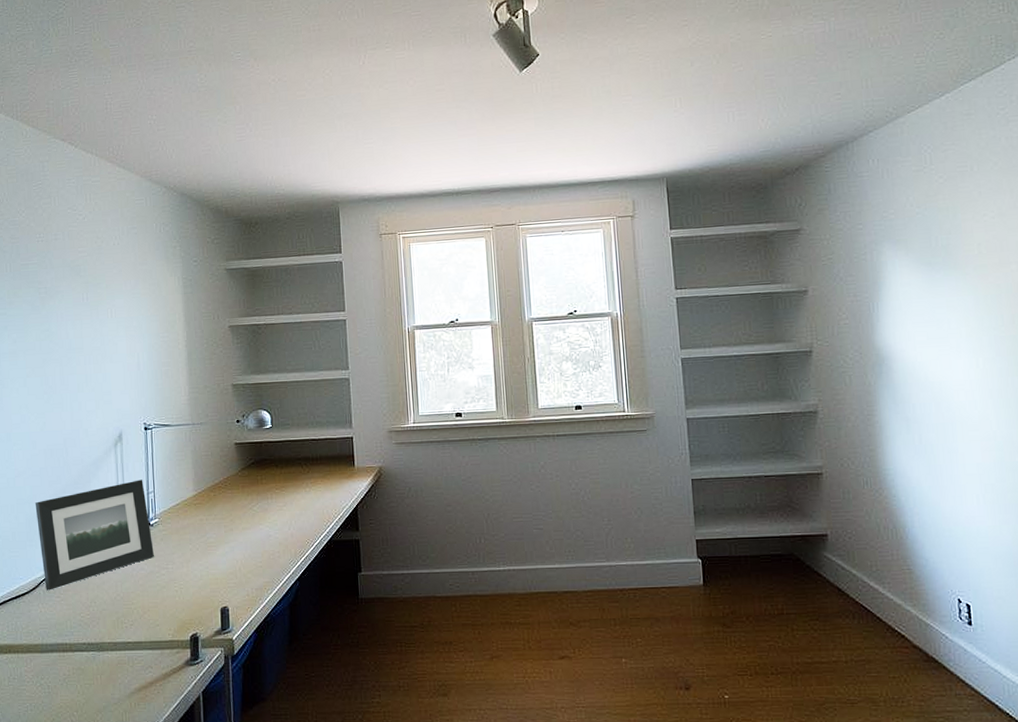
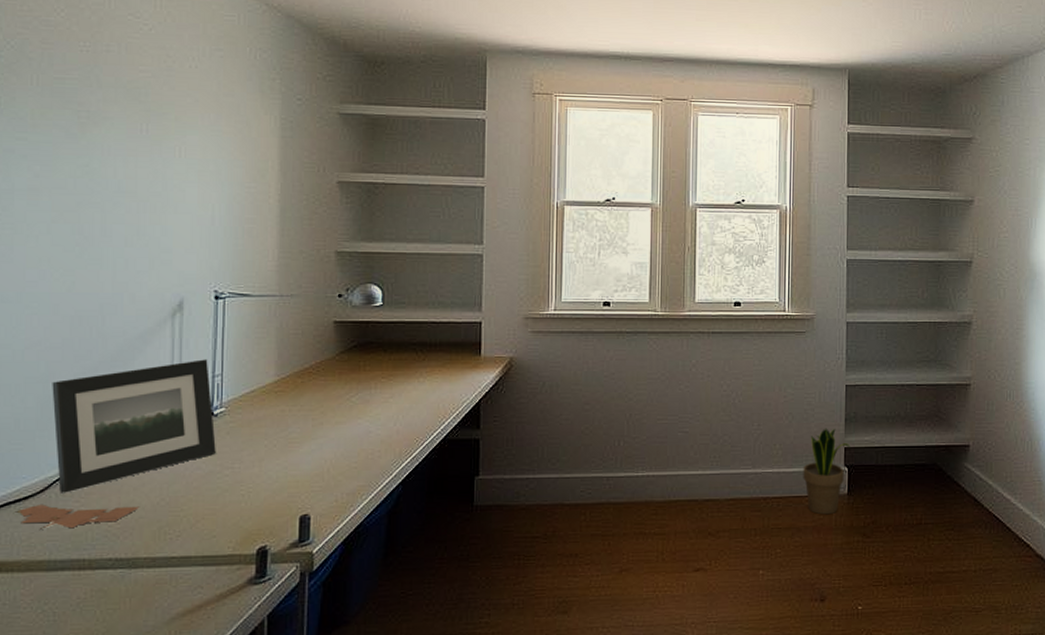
papers: none [16,599,103,619] -> present [14,504,140,529]
potted plant: none [656,521,702,605] -> present [803,428,851,515]

